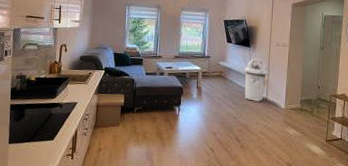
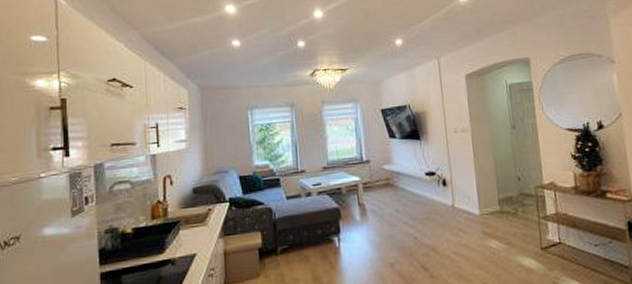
trash can: present [244,58,268,102] -> none [417,153,450,212]

